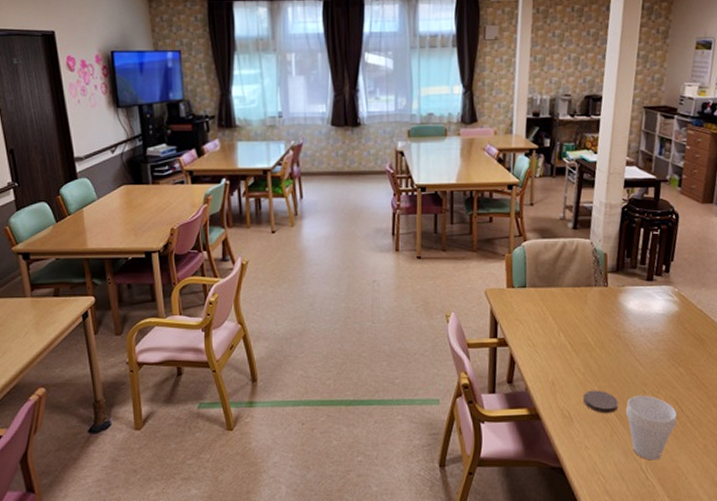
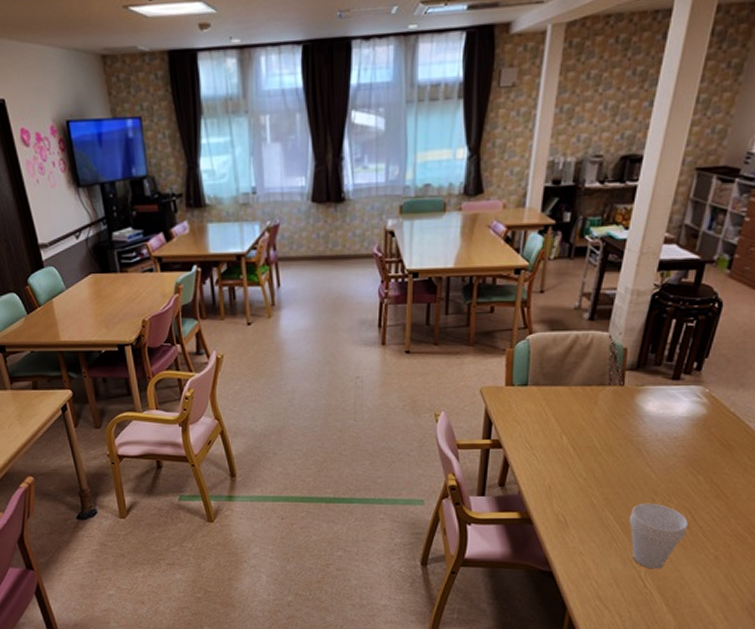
coaster: present [583,390,618,413] -> none [582,496,622,520]

